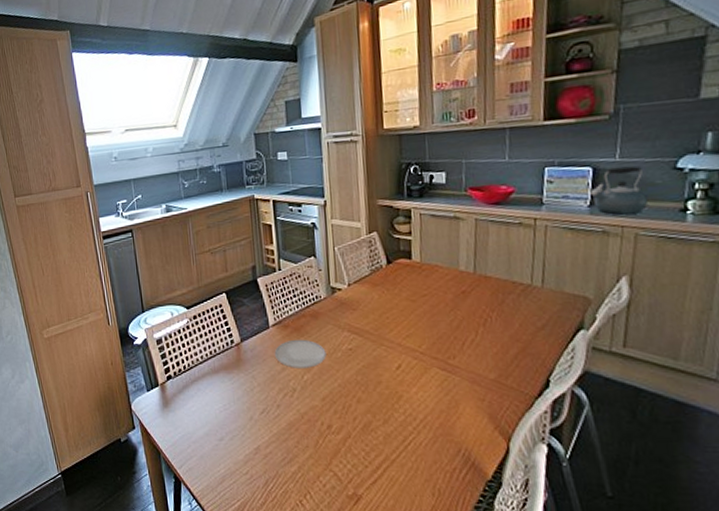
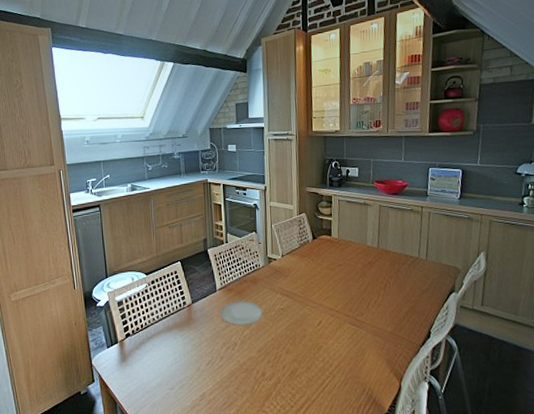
kettle: present [590,166,649,215] -> none [460,170,499,206]

